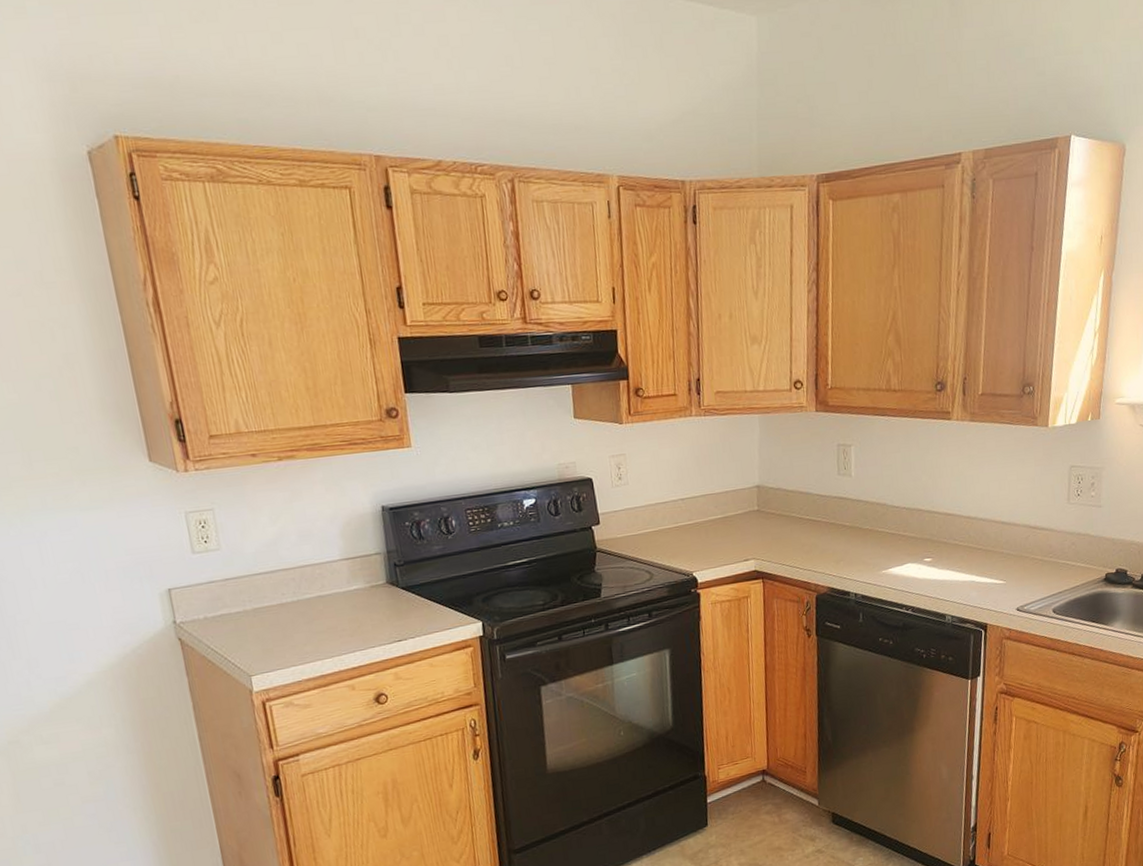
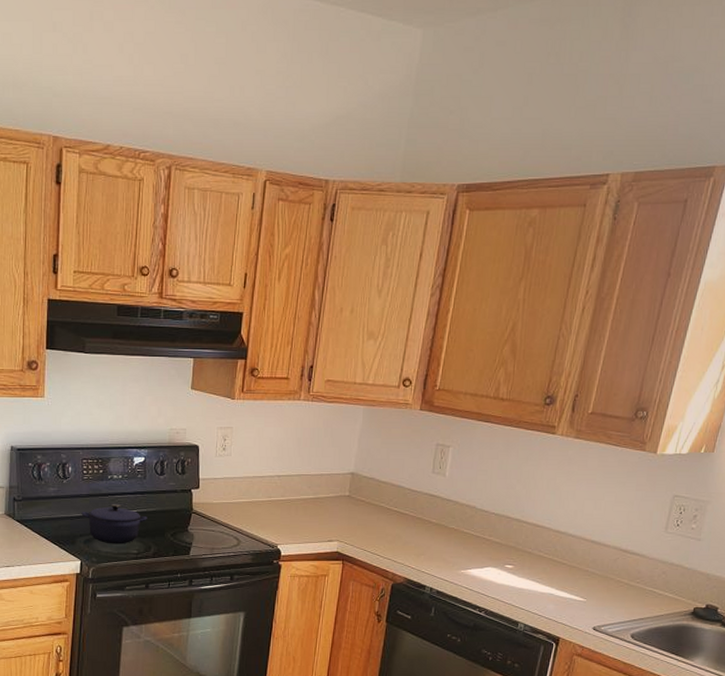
cooking pot: none [474,552,549,599] -> present [81,503,147,544]

